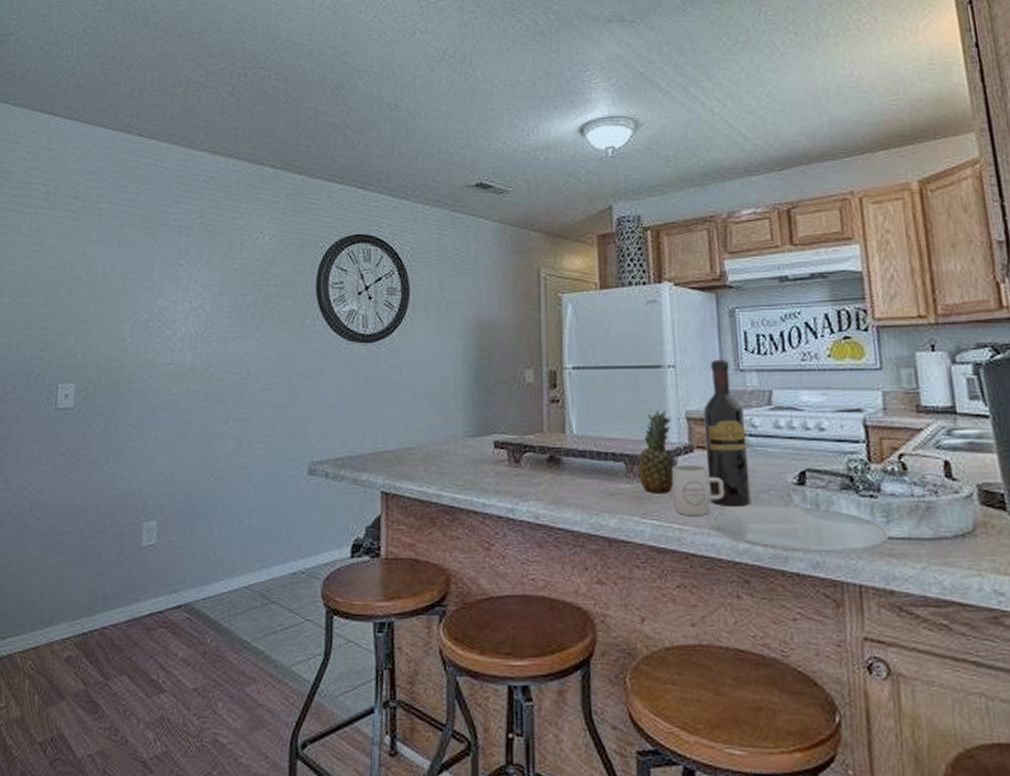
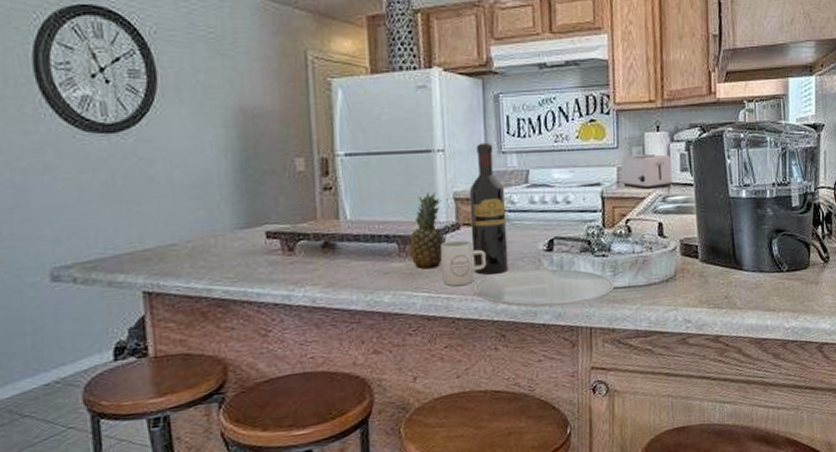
toaster: none [886,376,958,420] -> present [621,153,672,190]

